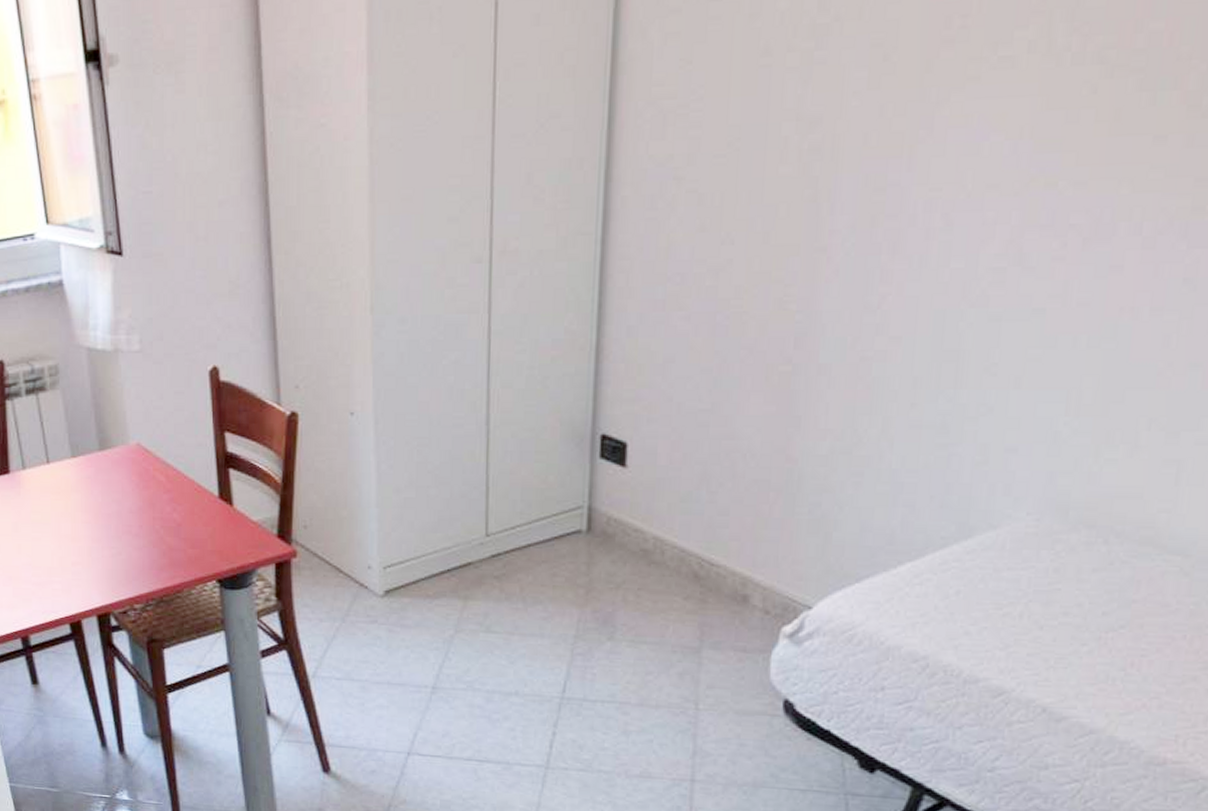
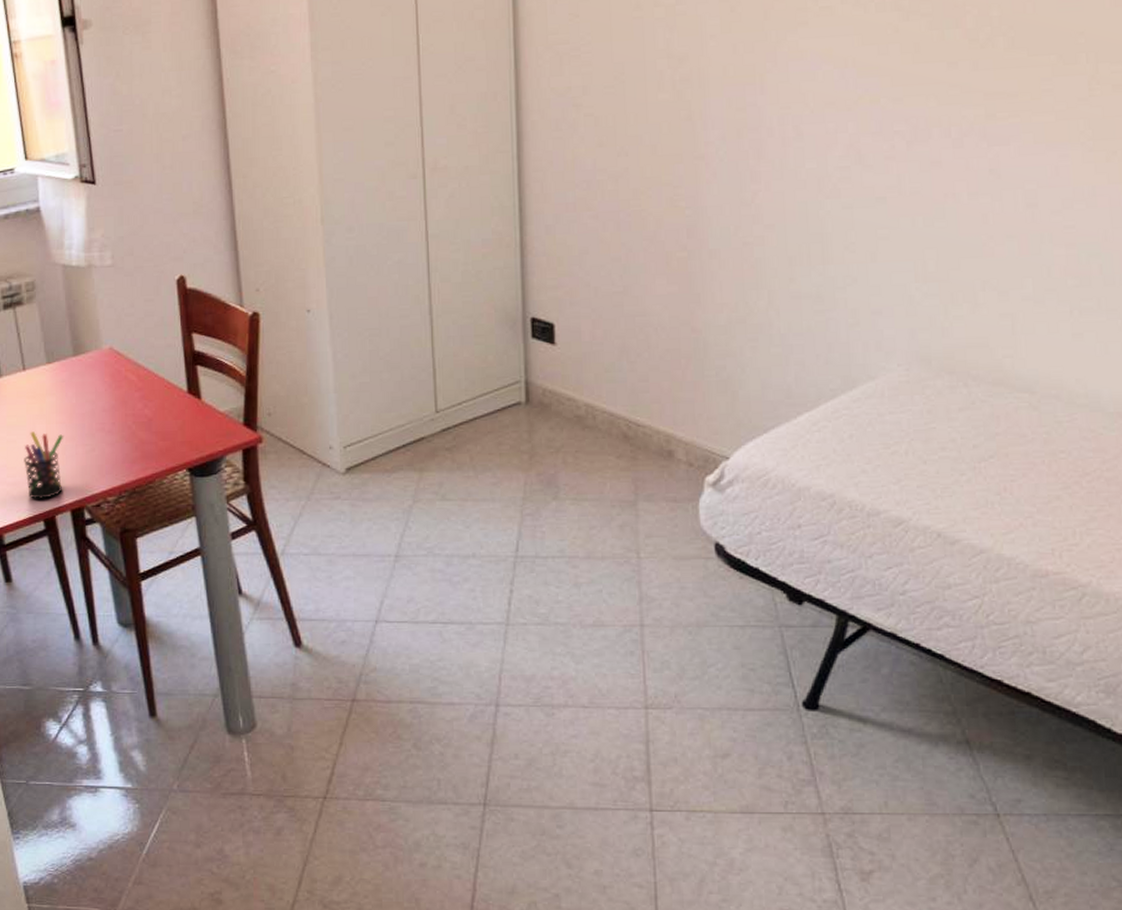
pen holder: none [49,530,90,603] -> present [24,431,64,500]

